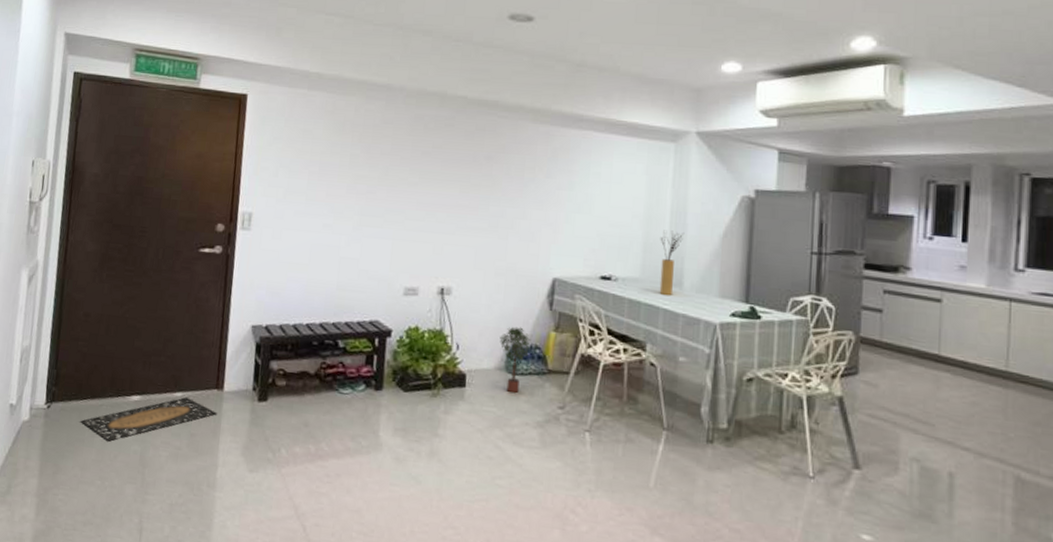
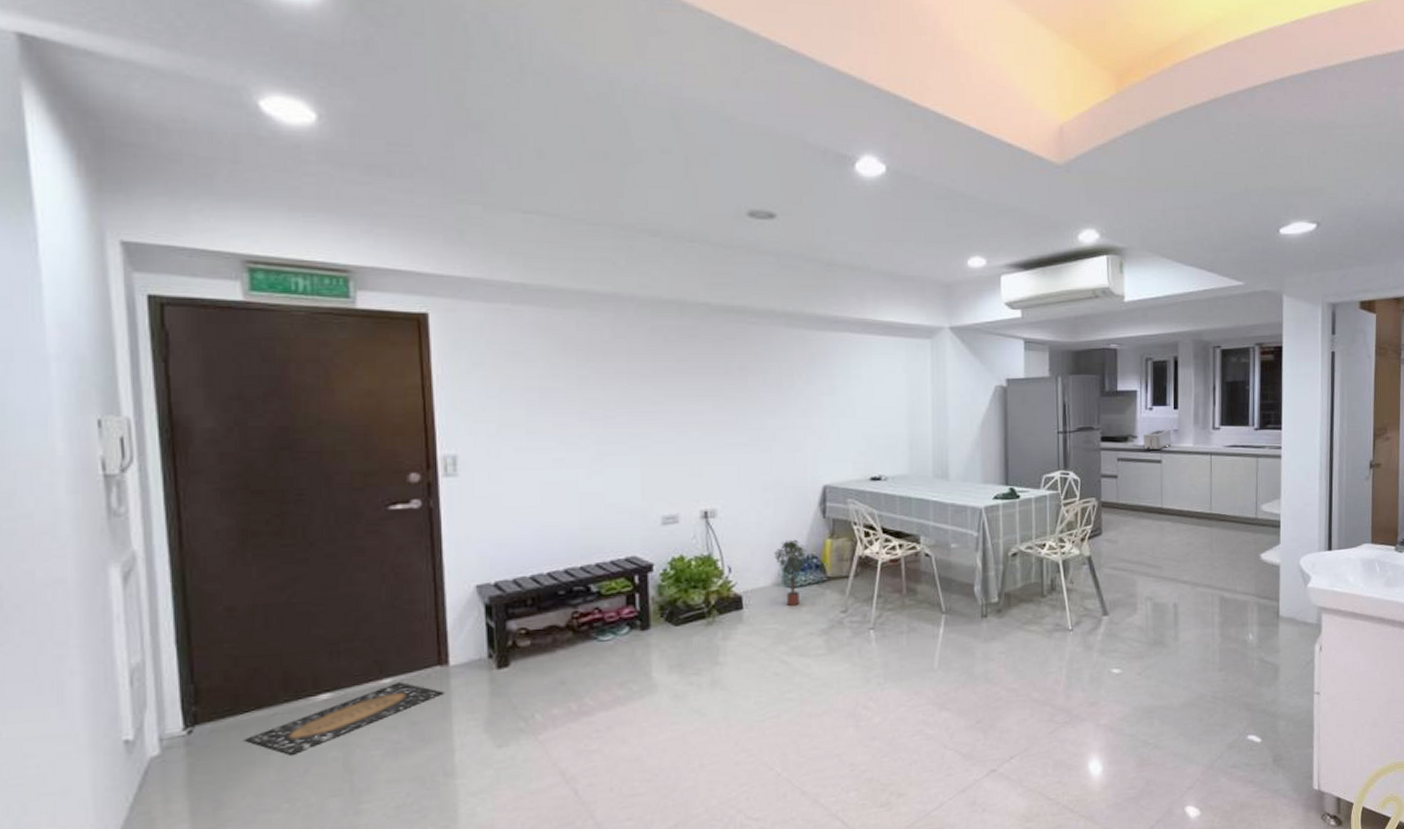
vase: present [659,230,685,296] -> none [924,425,947,489]
toaster: none [918,262,957,288] -> present [1143,429,1172,451]

